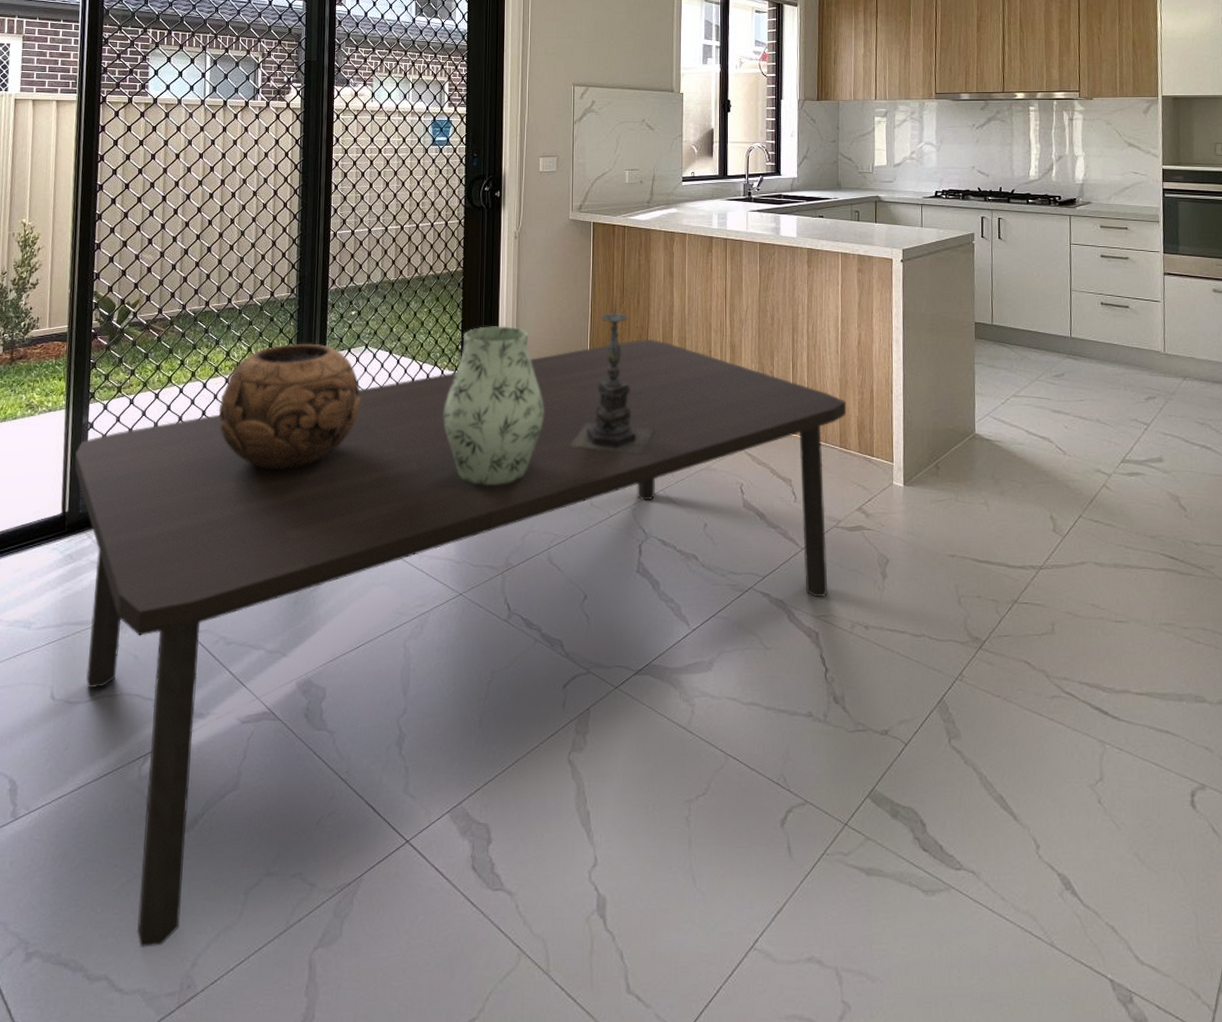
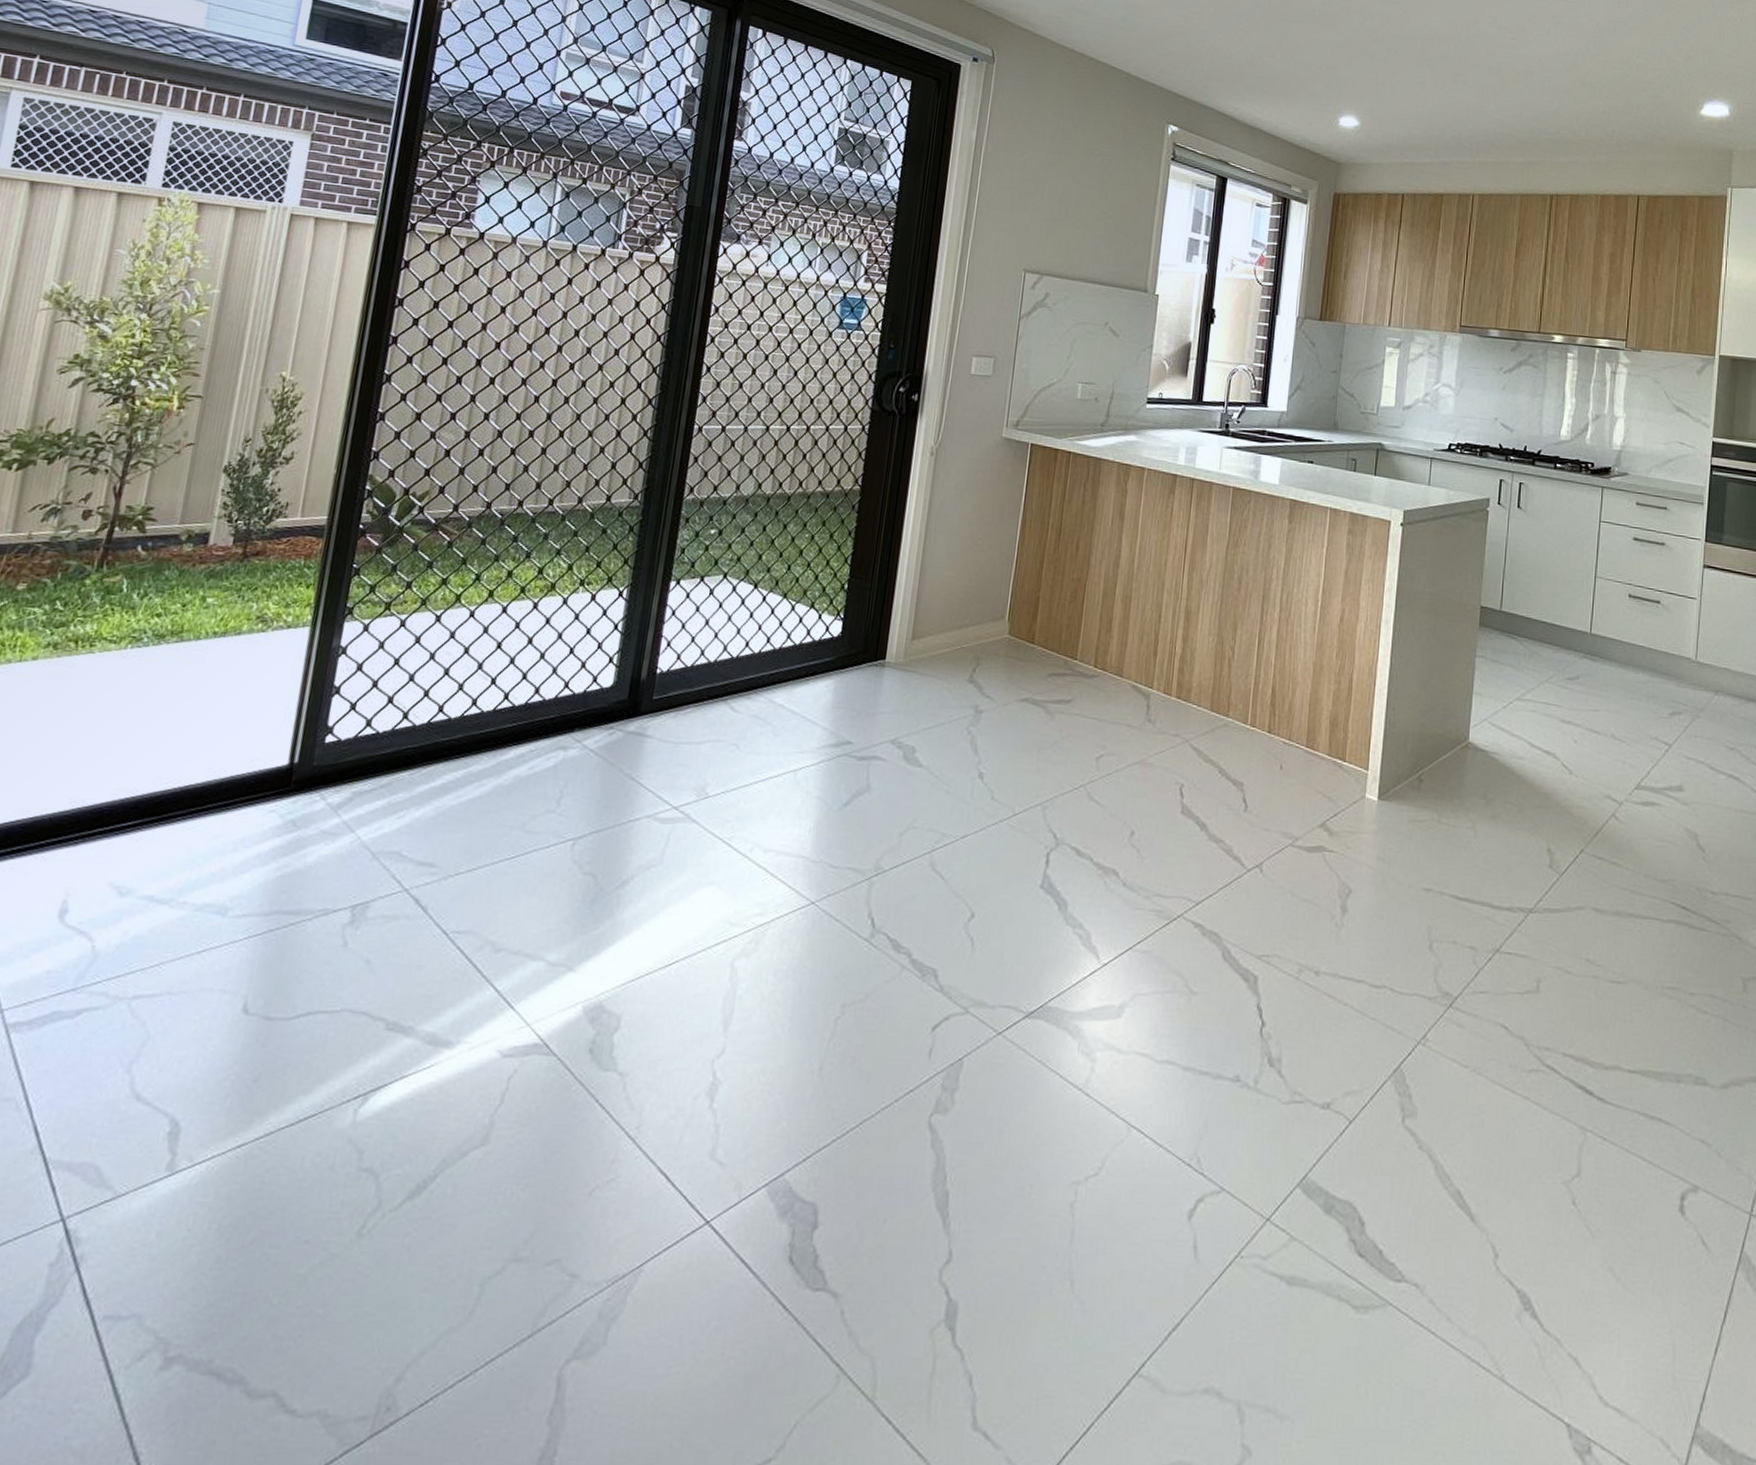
dining table: present [74,339,847,947] -> none [295,594,1319,1354]
decorative bowl: present [218,343,360,470] -> none [518,565,711,727]
vase: present [443,325,544,485] -> none [814,562,945,766]
candle holder: present [569,295,655,455] -> none [972,537,1082,739]

